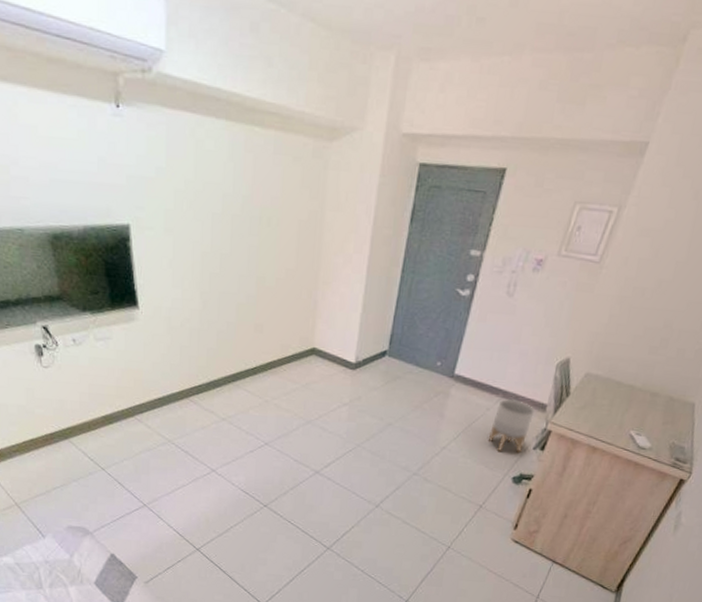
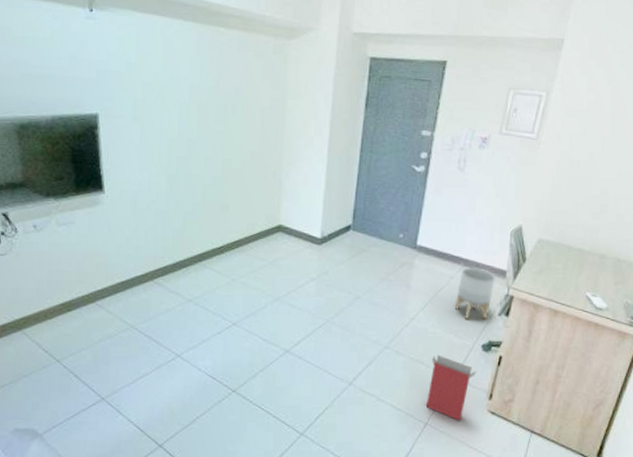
cardboard box: none [450,484,505,547] -> present [426,354,477,421]

